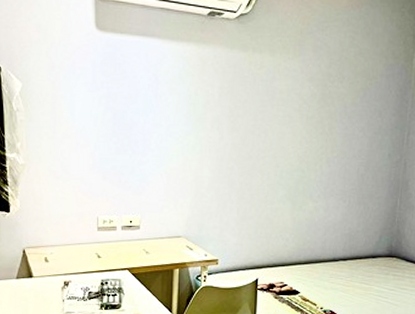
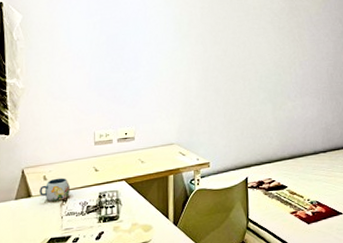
mug: none [41,261,71,284] -> present [40,178,70,202]

